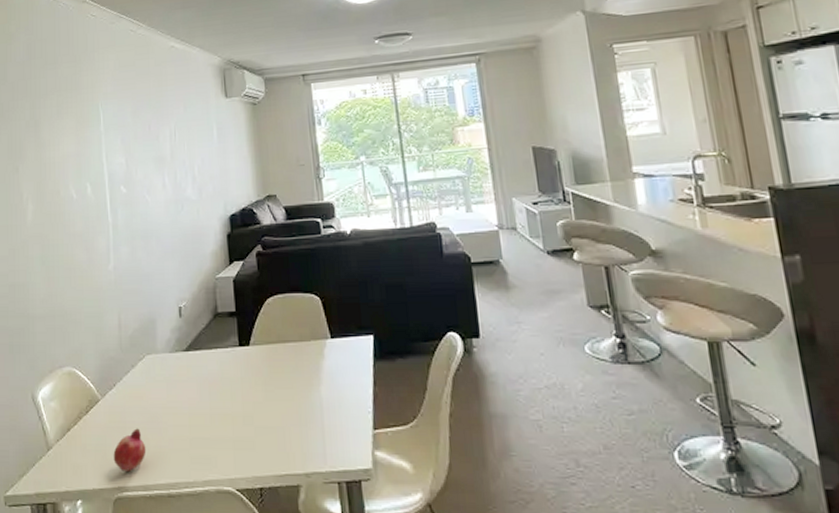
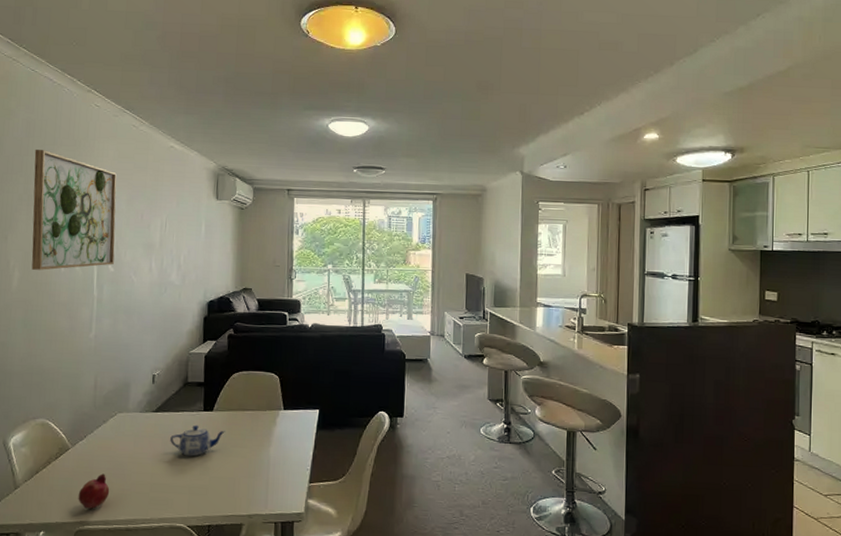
wall art: none [37,70,126,200] -> present [31,150,117,270]
teapot: none [205,363,266,403] -> present [170,425,225,457]

